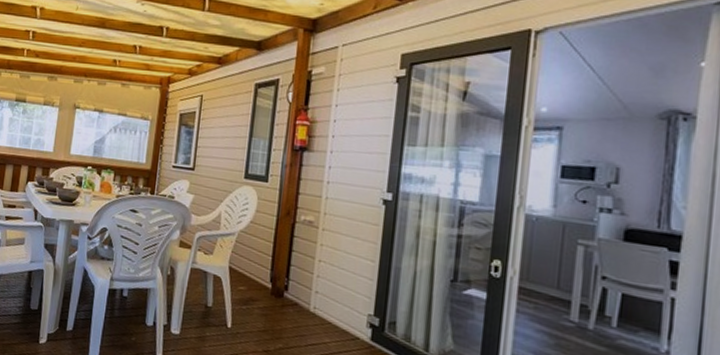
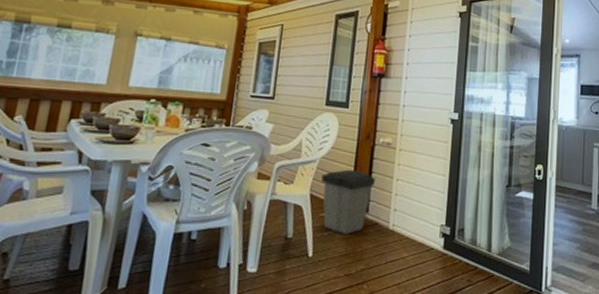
trash can: none [240,245,295,311] -> present [321,169,375,235]

